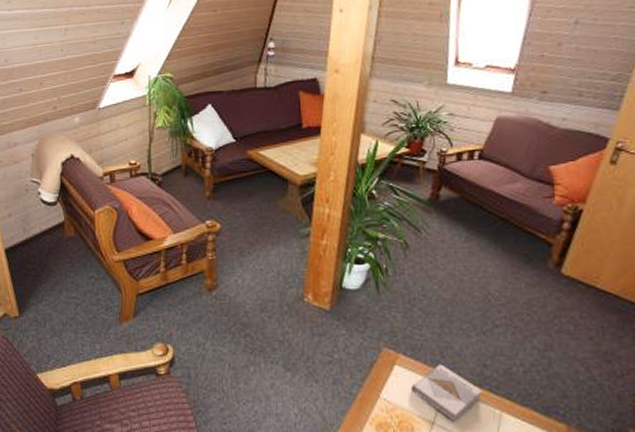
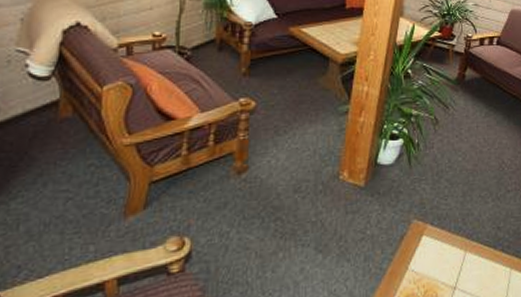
book: present [411,364,483,422] -> none [436,230,497,284]

